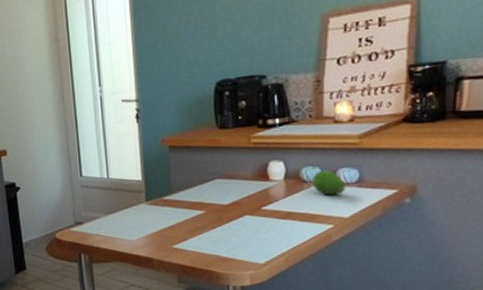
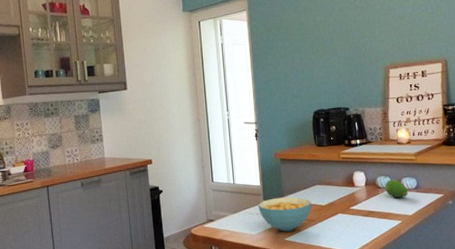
cereal bowl: none [139,194,210,237] -> present [258,197,312,232]

